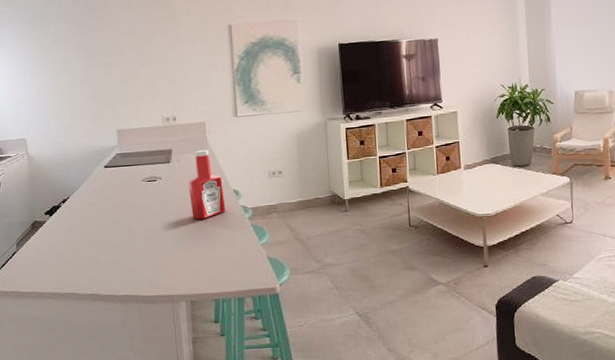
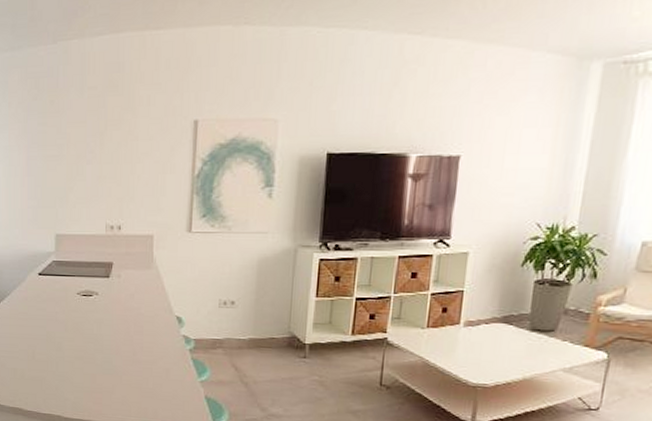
ketchup bottle: present [188,149,226,220] -> none [126,266,166,345]

